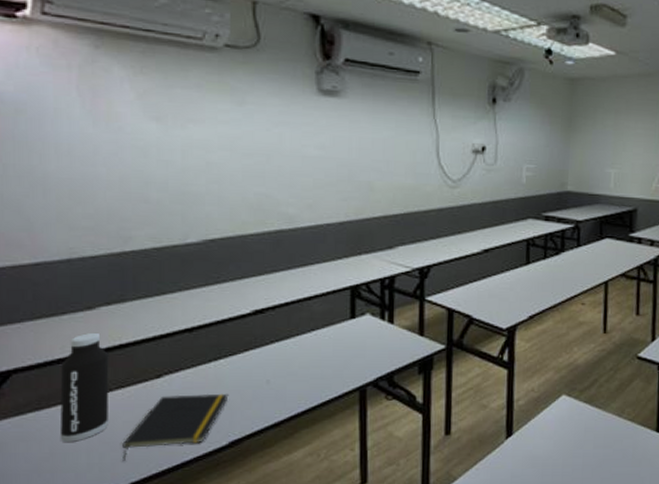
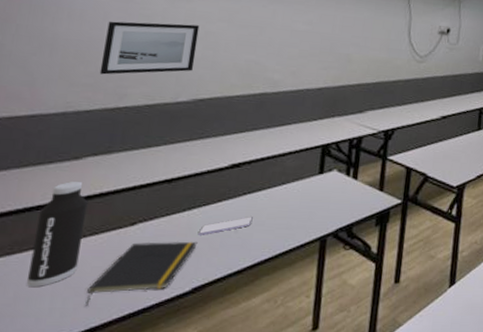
wall art: none [98,155,199,216] -> present [99,21,200,75]
smartphone: none [227,366,284,387] -> present [197,217,253,235]

